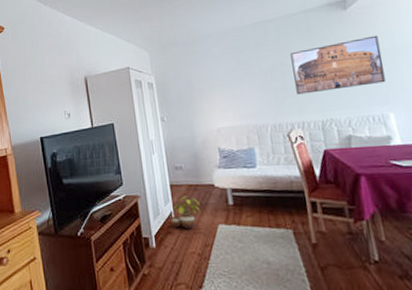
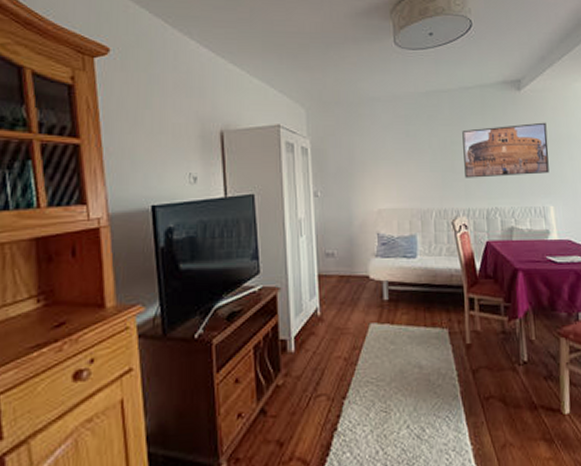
potted plant: present [171,196,202,230] -> none [316,289,352,330]

